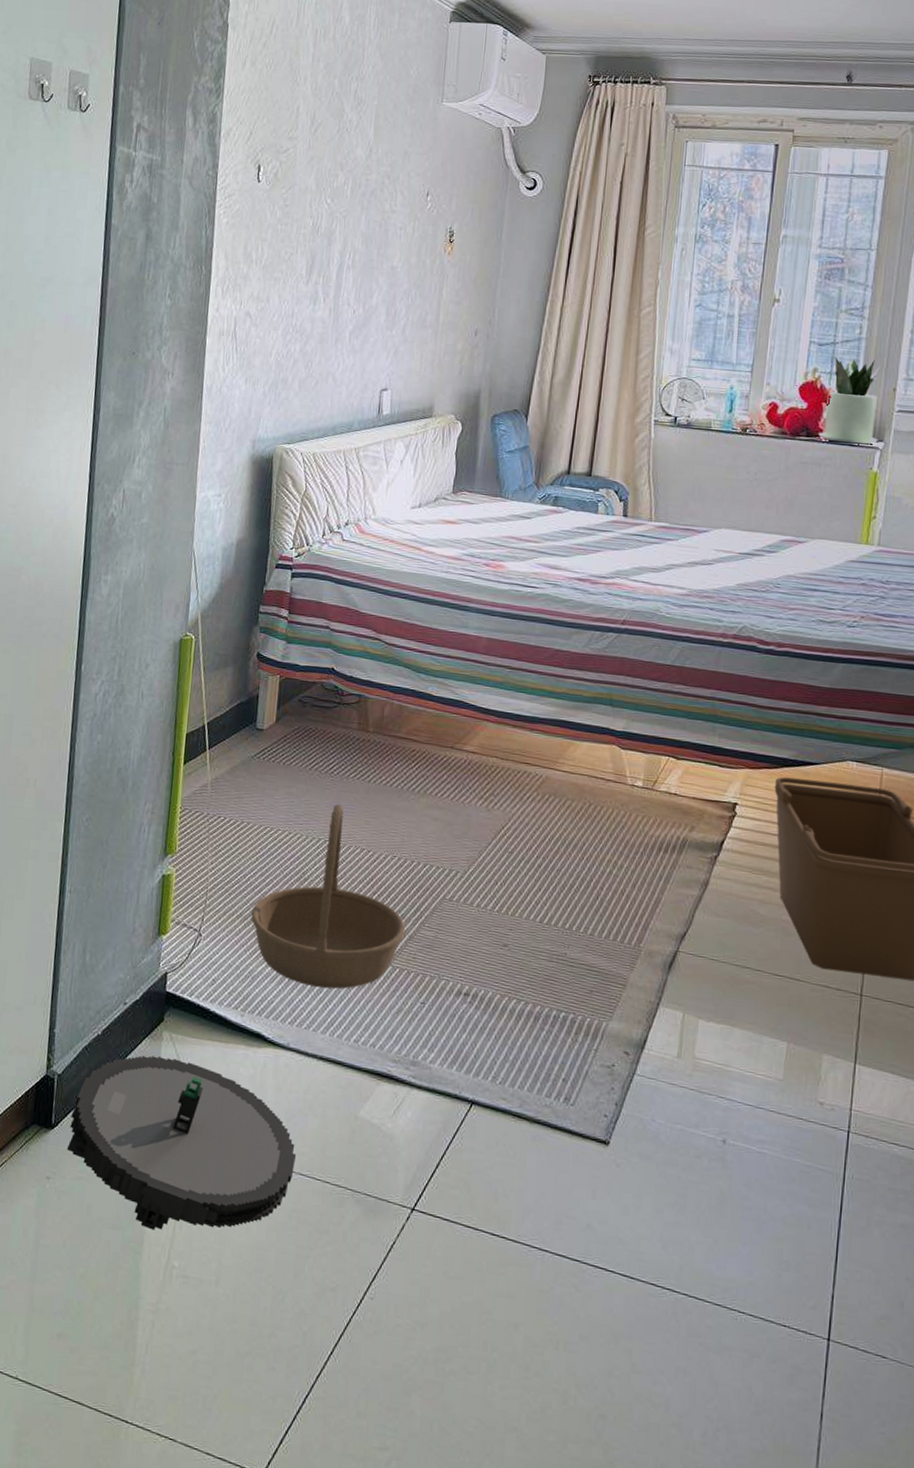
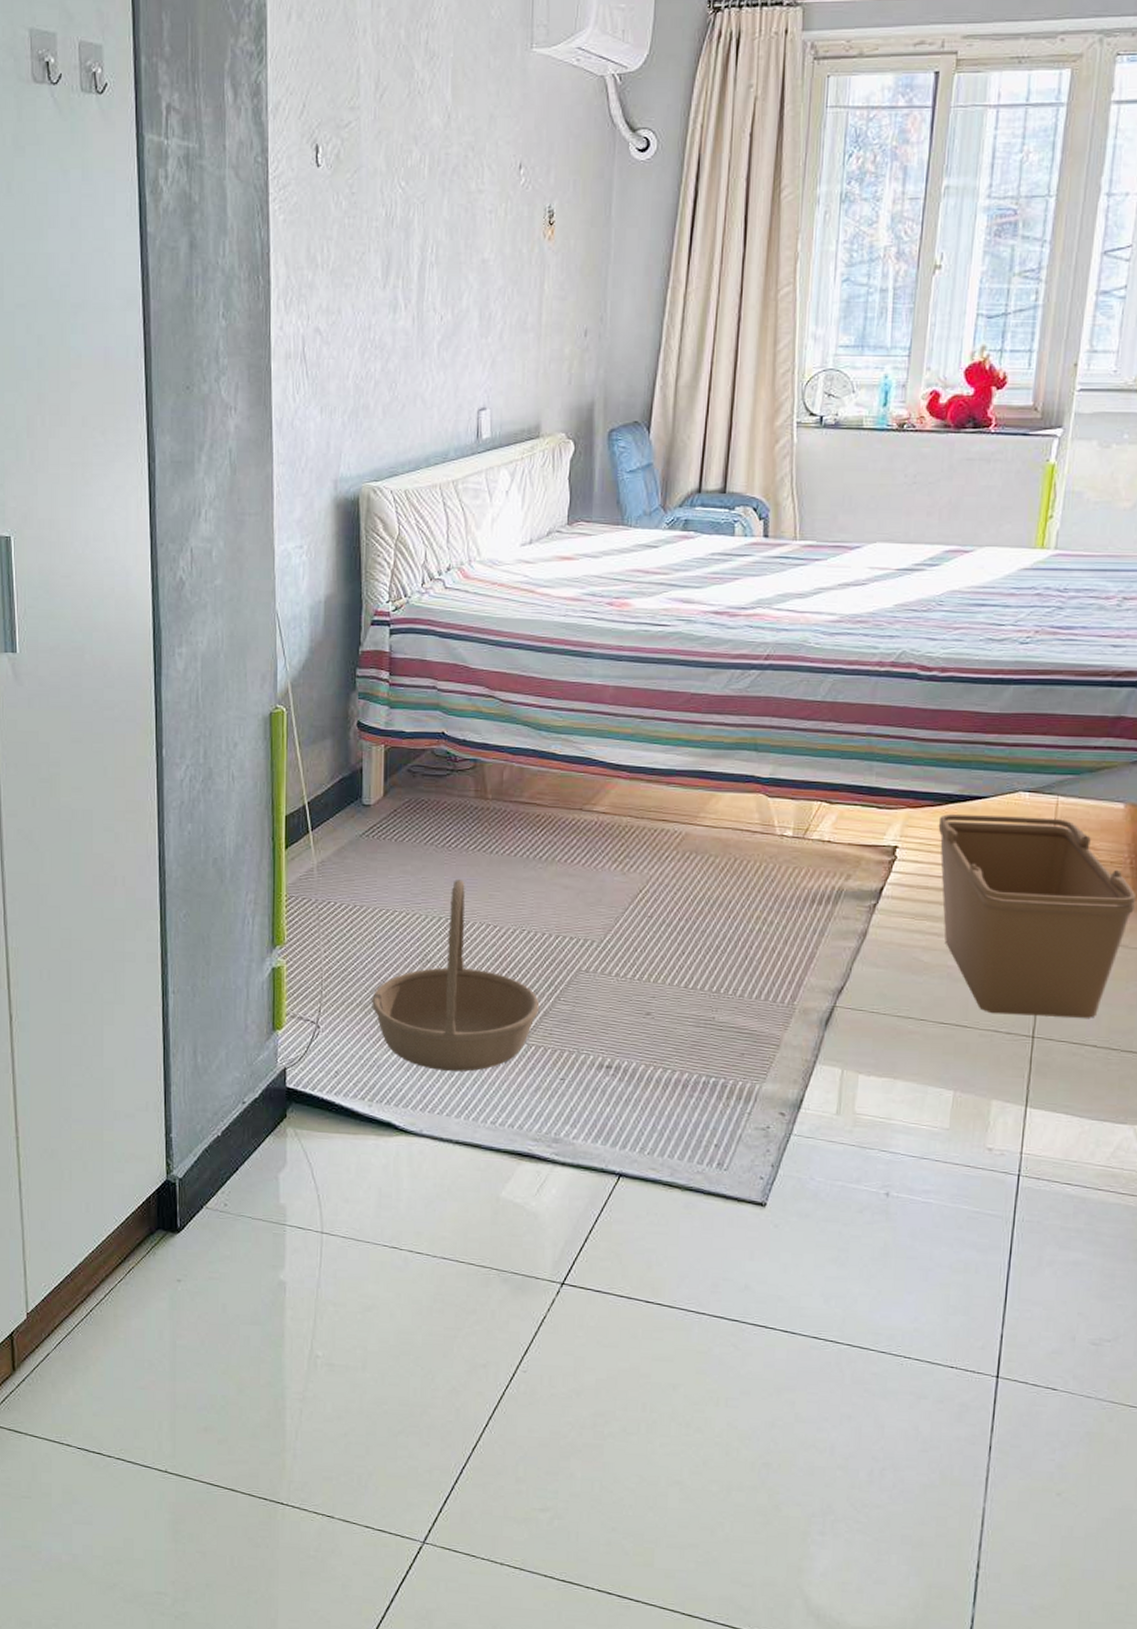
robot vacuum: present [66,1055,297,1230] -> none [195,1153,438,1323]
planter: present [818,357,880,445] -> none [987,331,1059,433]

